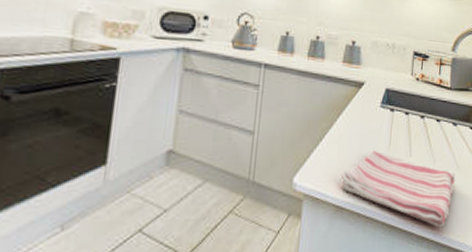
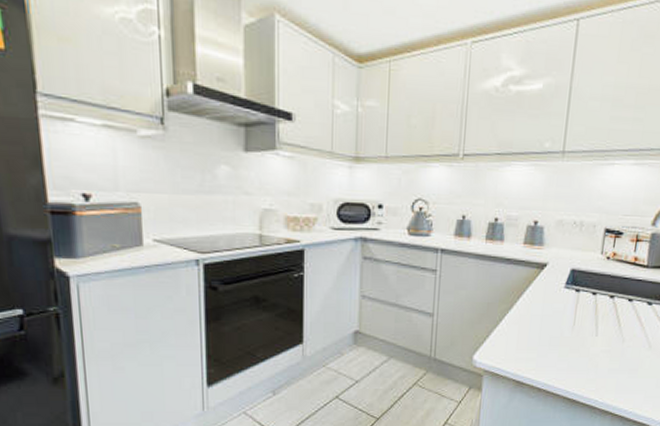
dish towel: present [341,150,456,228] -> none [521,329,647,403]

